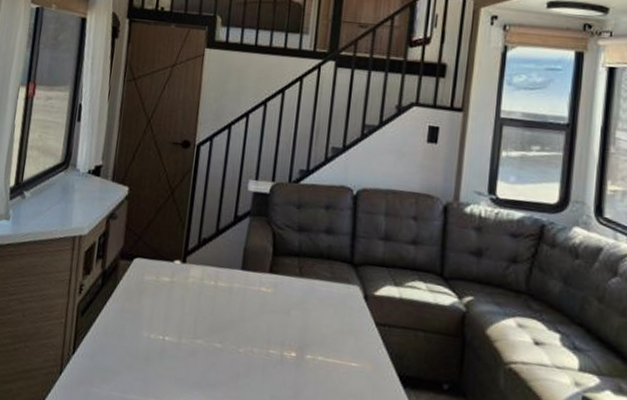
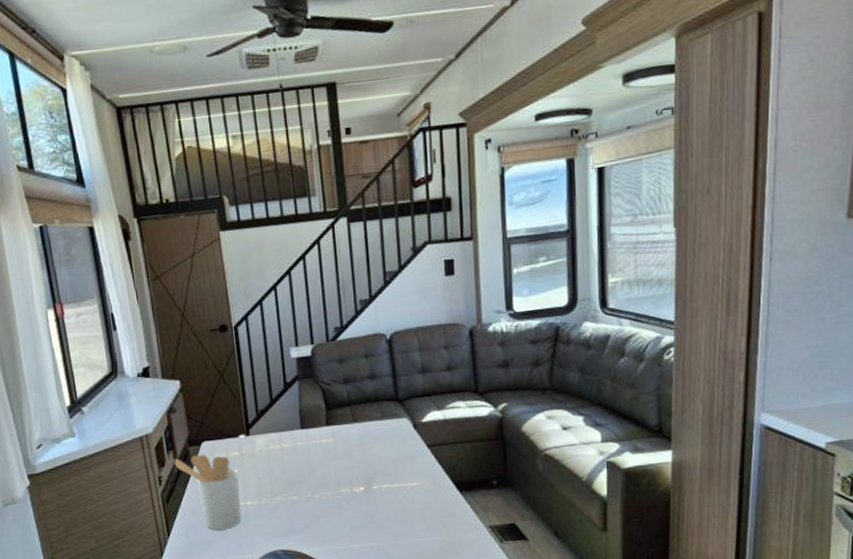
utensil holder: none [100,269,164,362] -> present [174,454,242,530]

